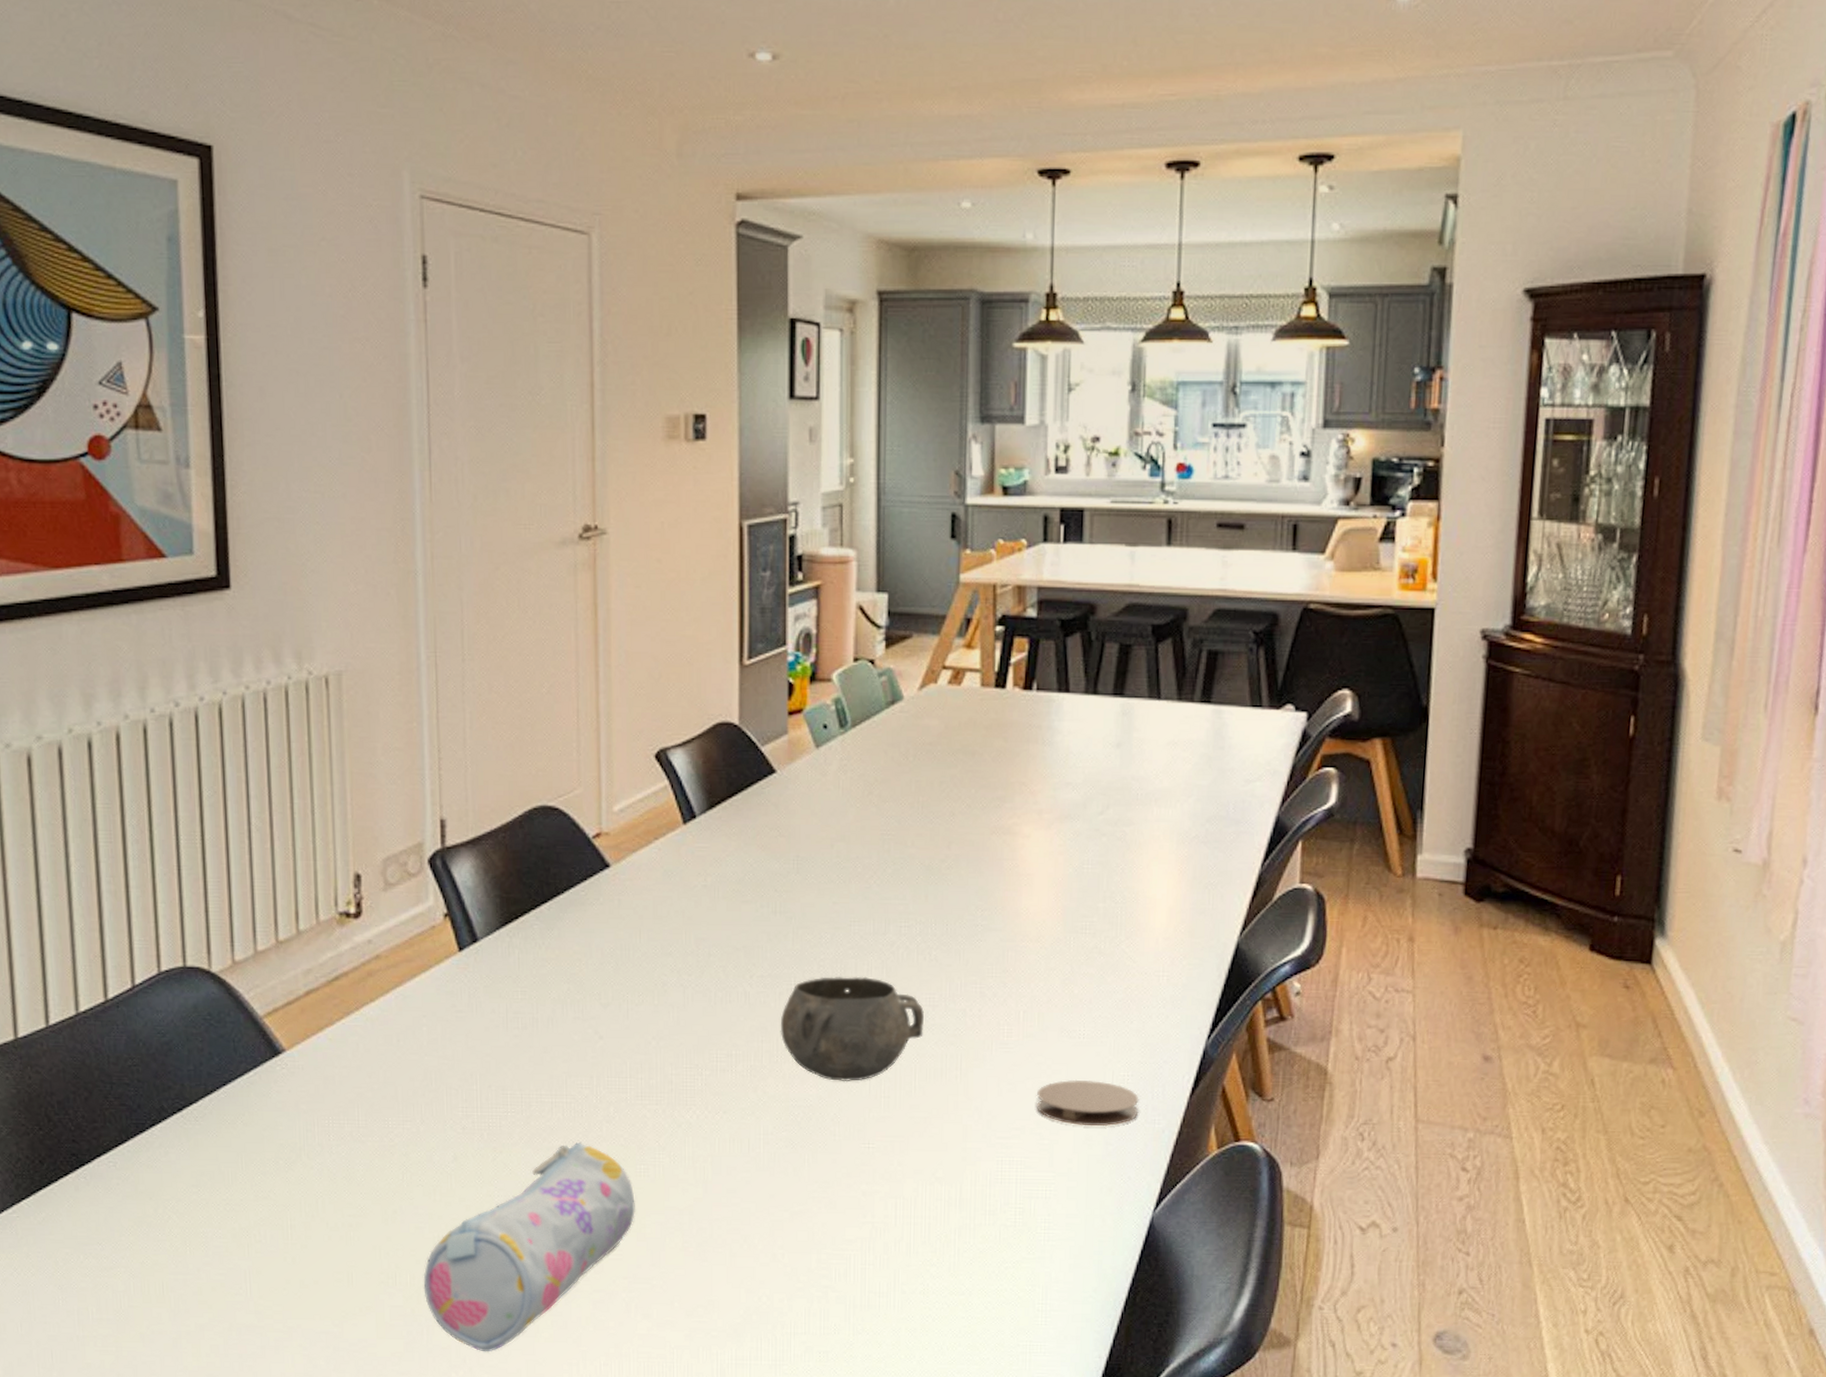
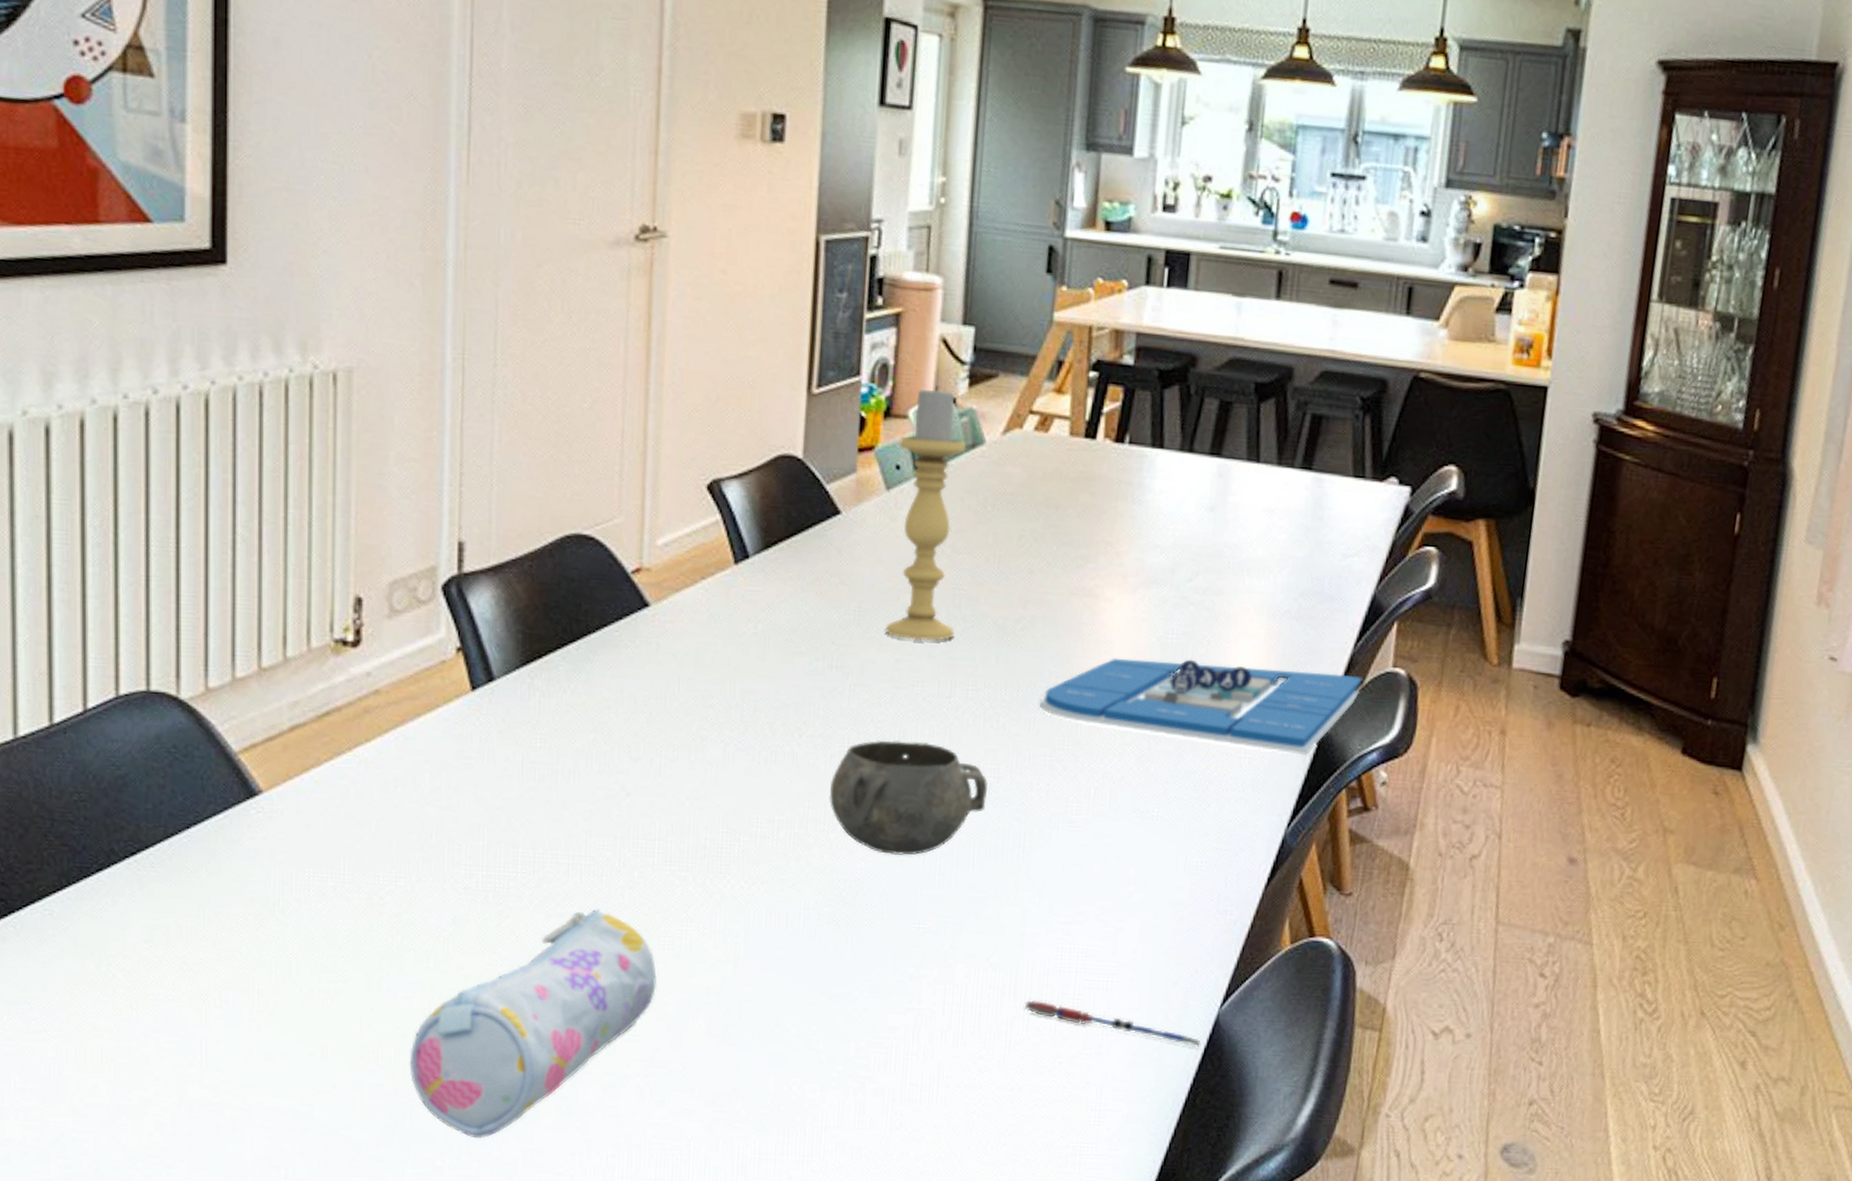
candle holder: none [823,649,886,884] -> present [885,385,966,641]
board game: none [967,887,1272,971] -> present [1039,658,1364,756]
pen: none [970,1210,1138,1249] -> present [1024,999,1202,1047]
coaster: present [1036,1079,1139,1127] -> none [1102,864,1212,916]

